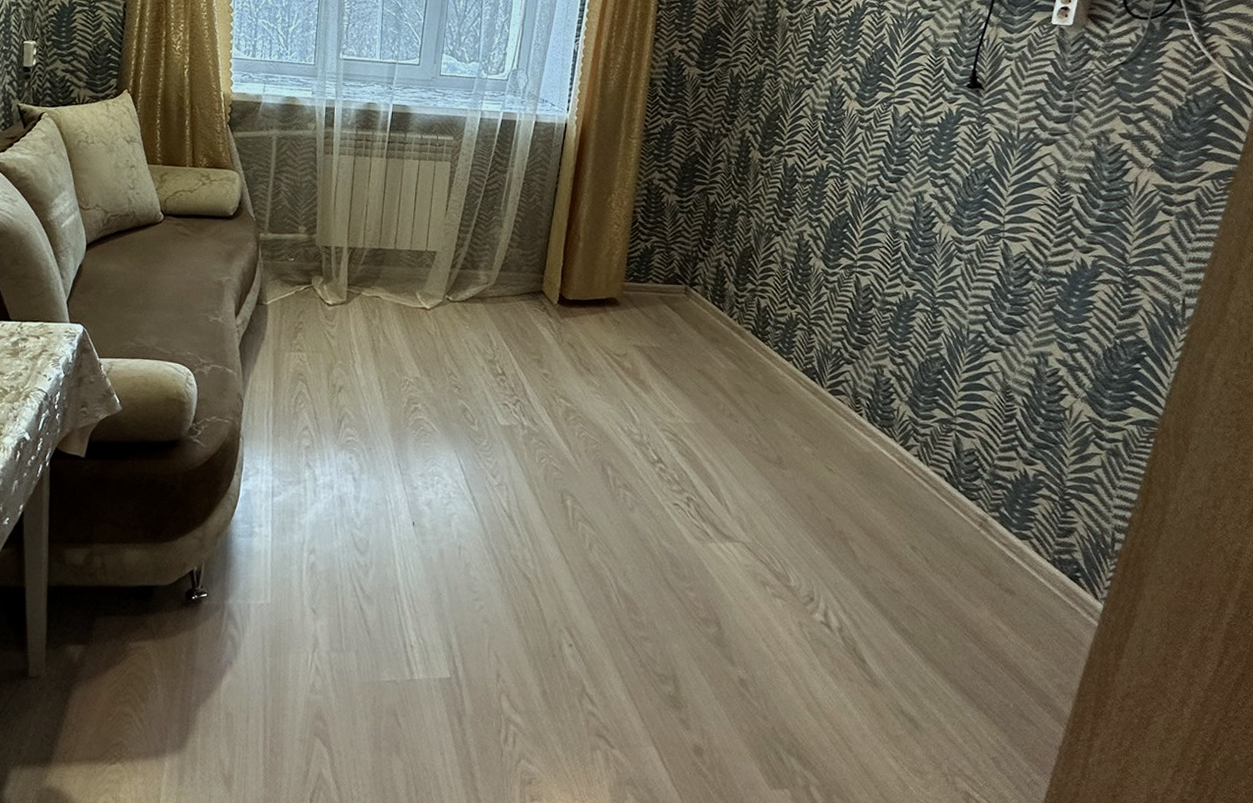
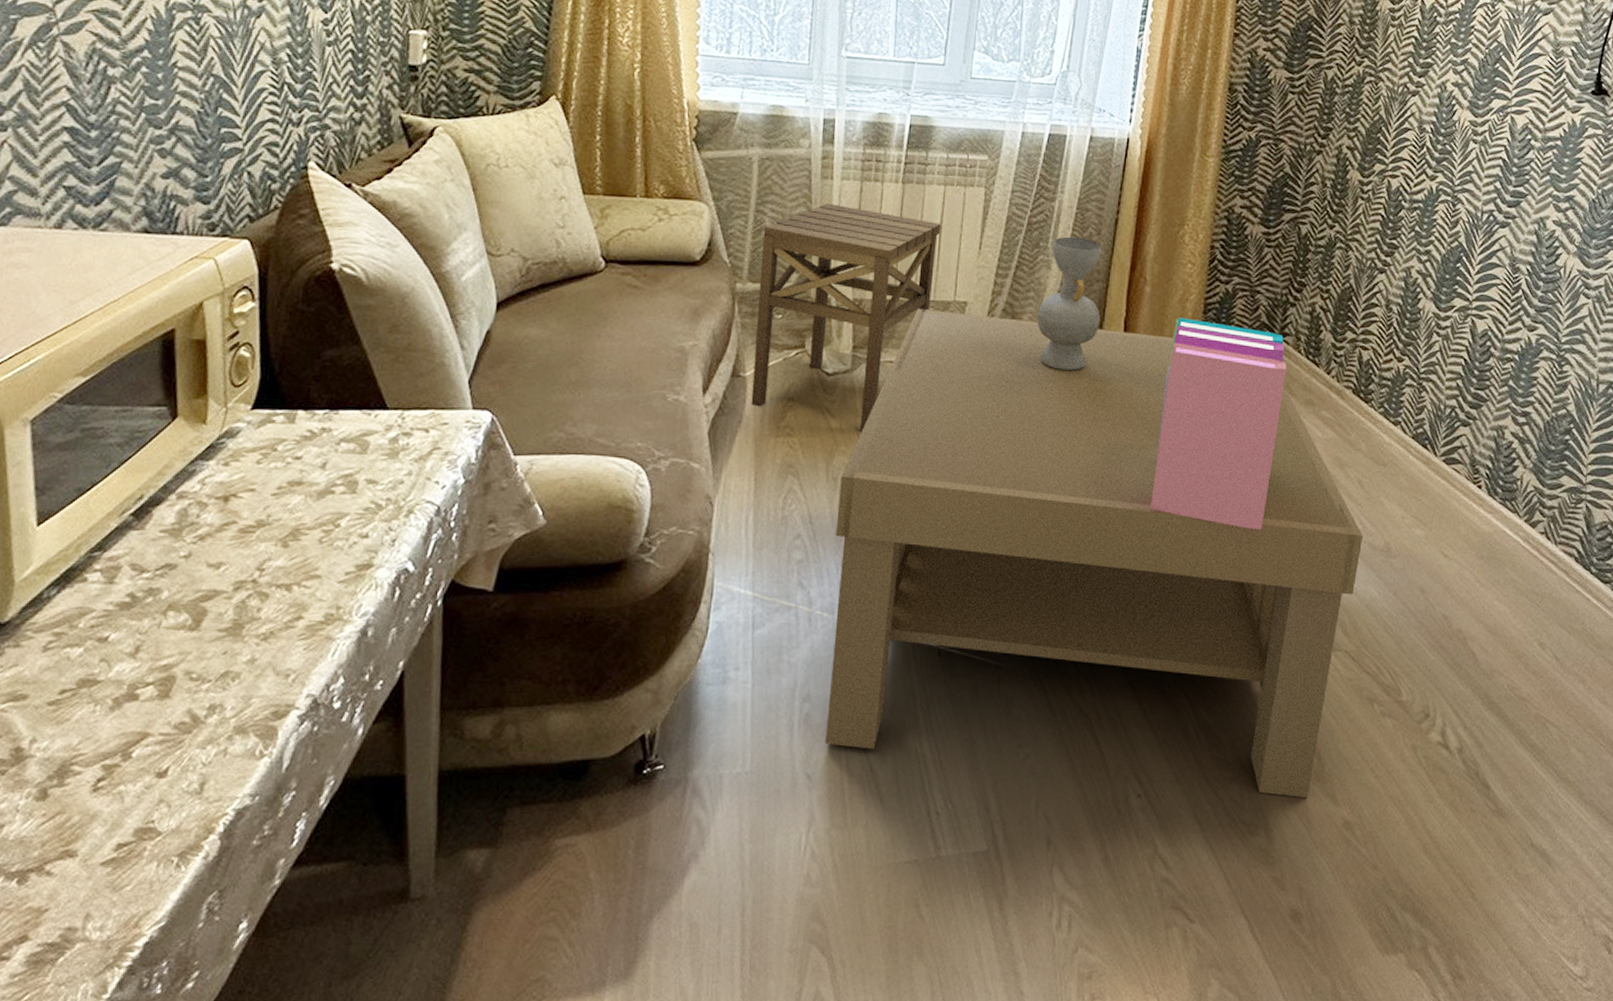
side table: none [271,172,416,350] -> present [751,203,941,432]
coffee table: none [326,255,759,658] -> present [825,308,1364,798]
decorative vase: none [491,201,544,308] -> present [1036,236,1101,370]
books: none [582,268,696,441] -> present [1150,318,1287,530]

